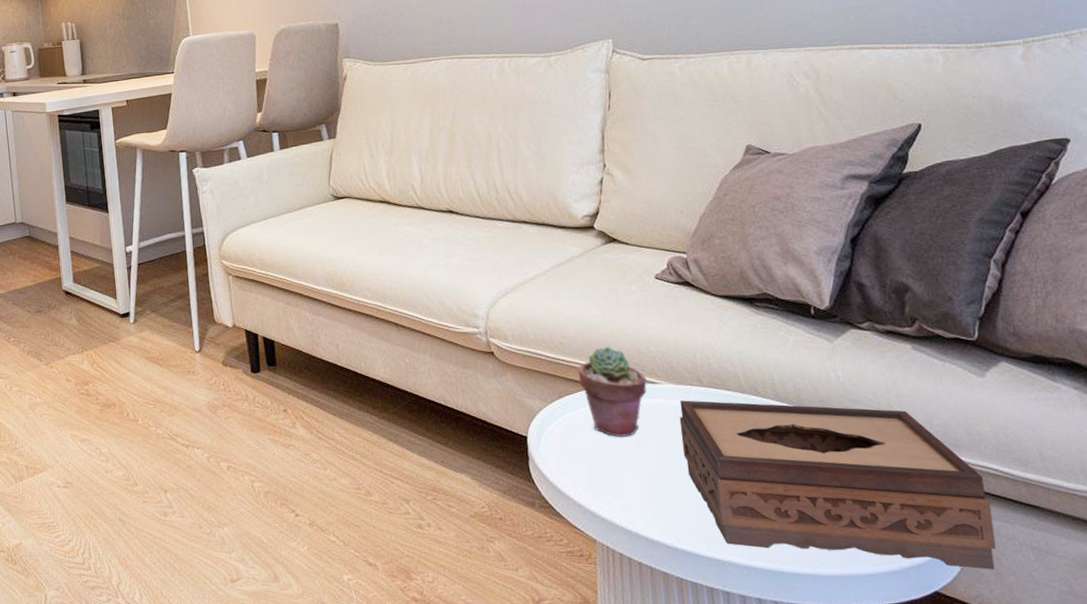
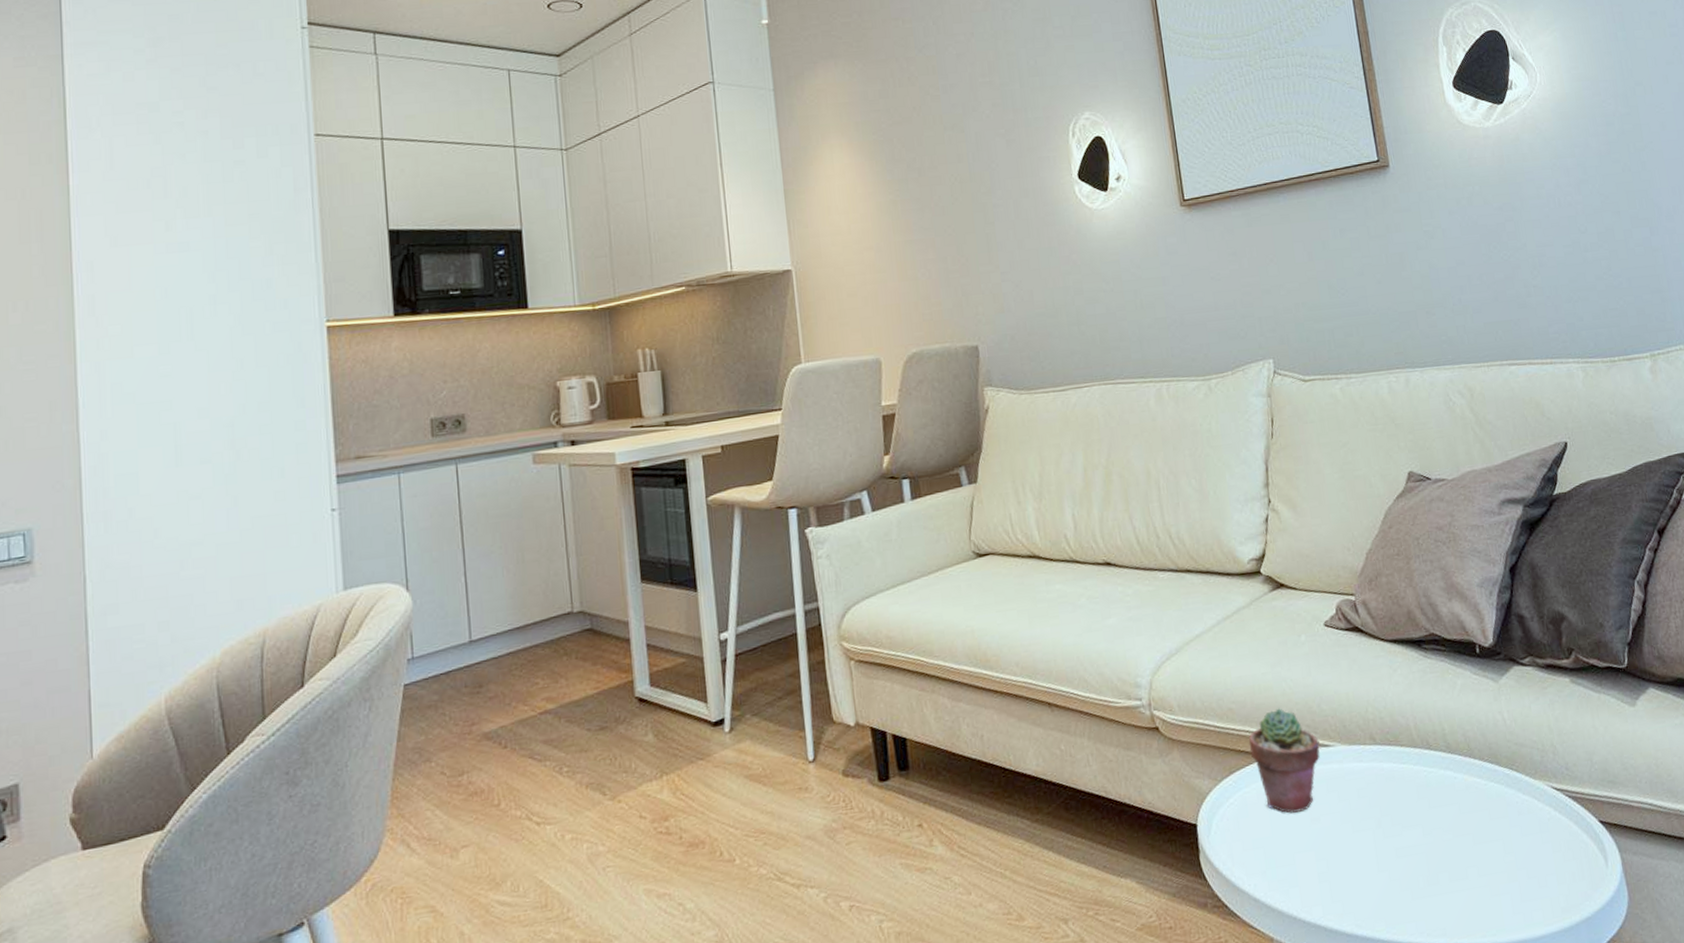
tissue box: present [679,400,996,570] -> none [1353,750,1655,923]

